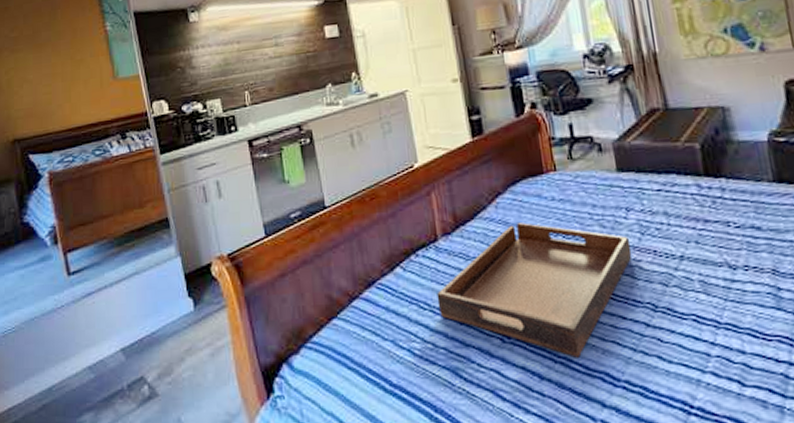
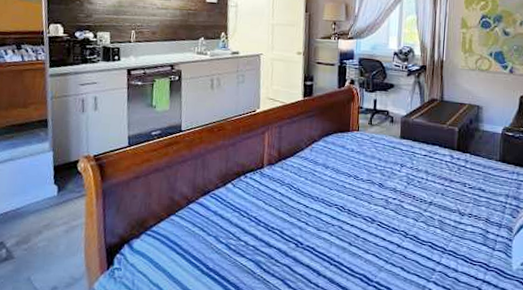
serving tray: present [437,222,632,358] -> none [254,164,399,263]

